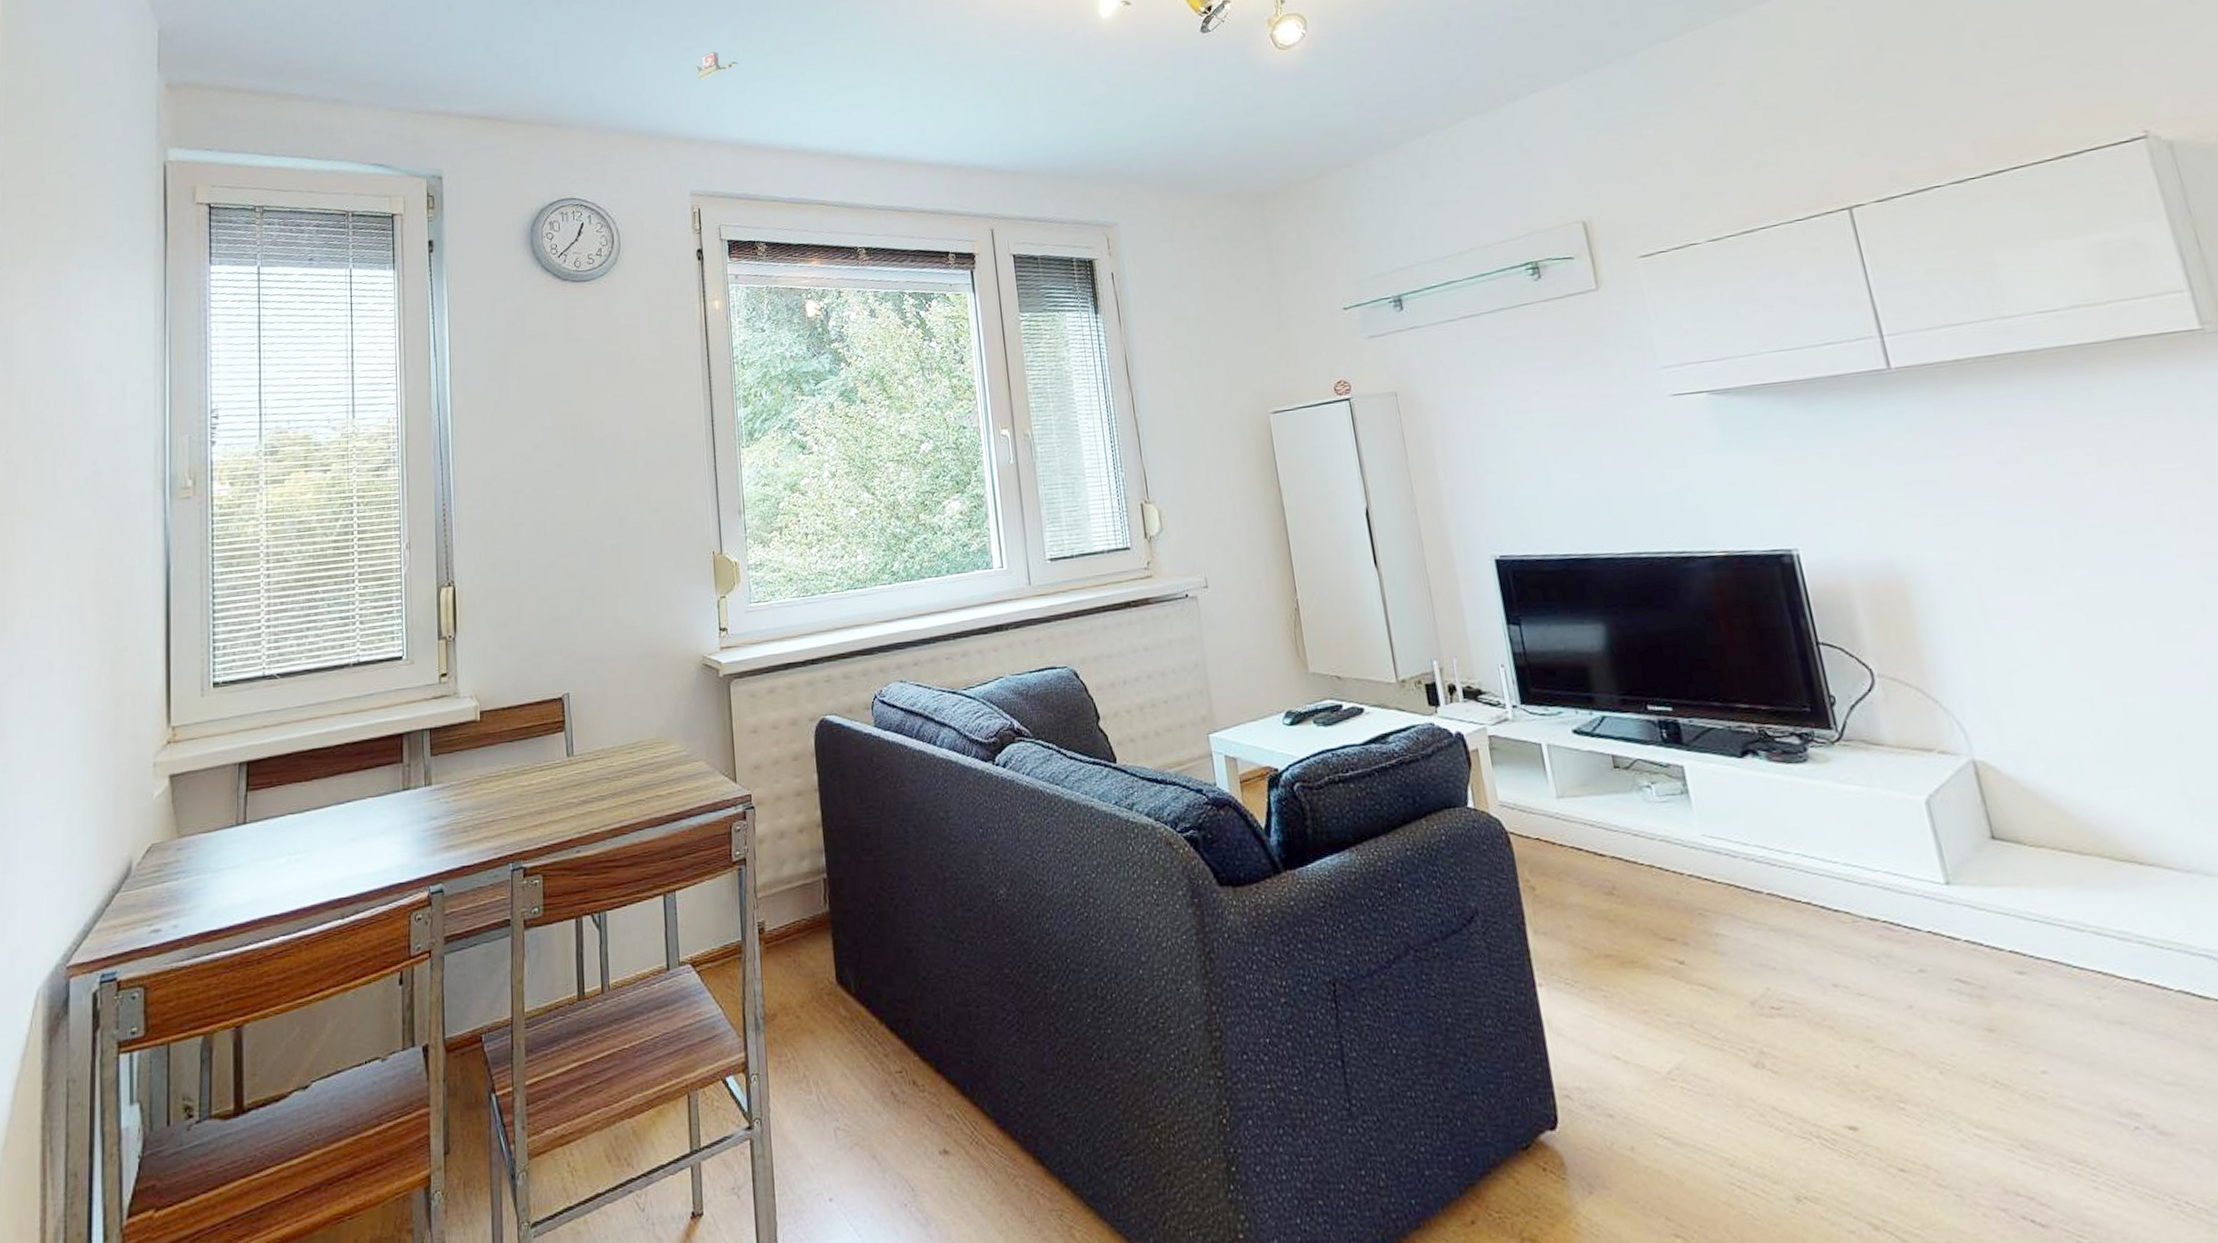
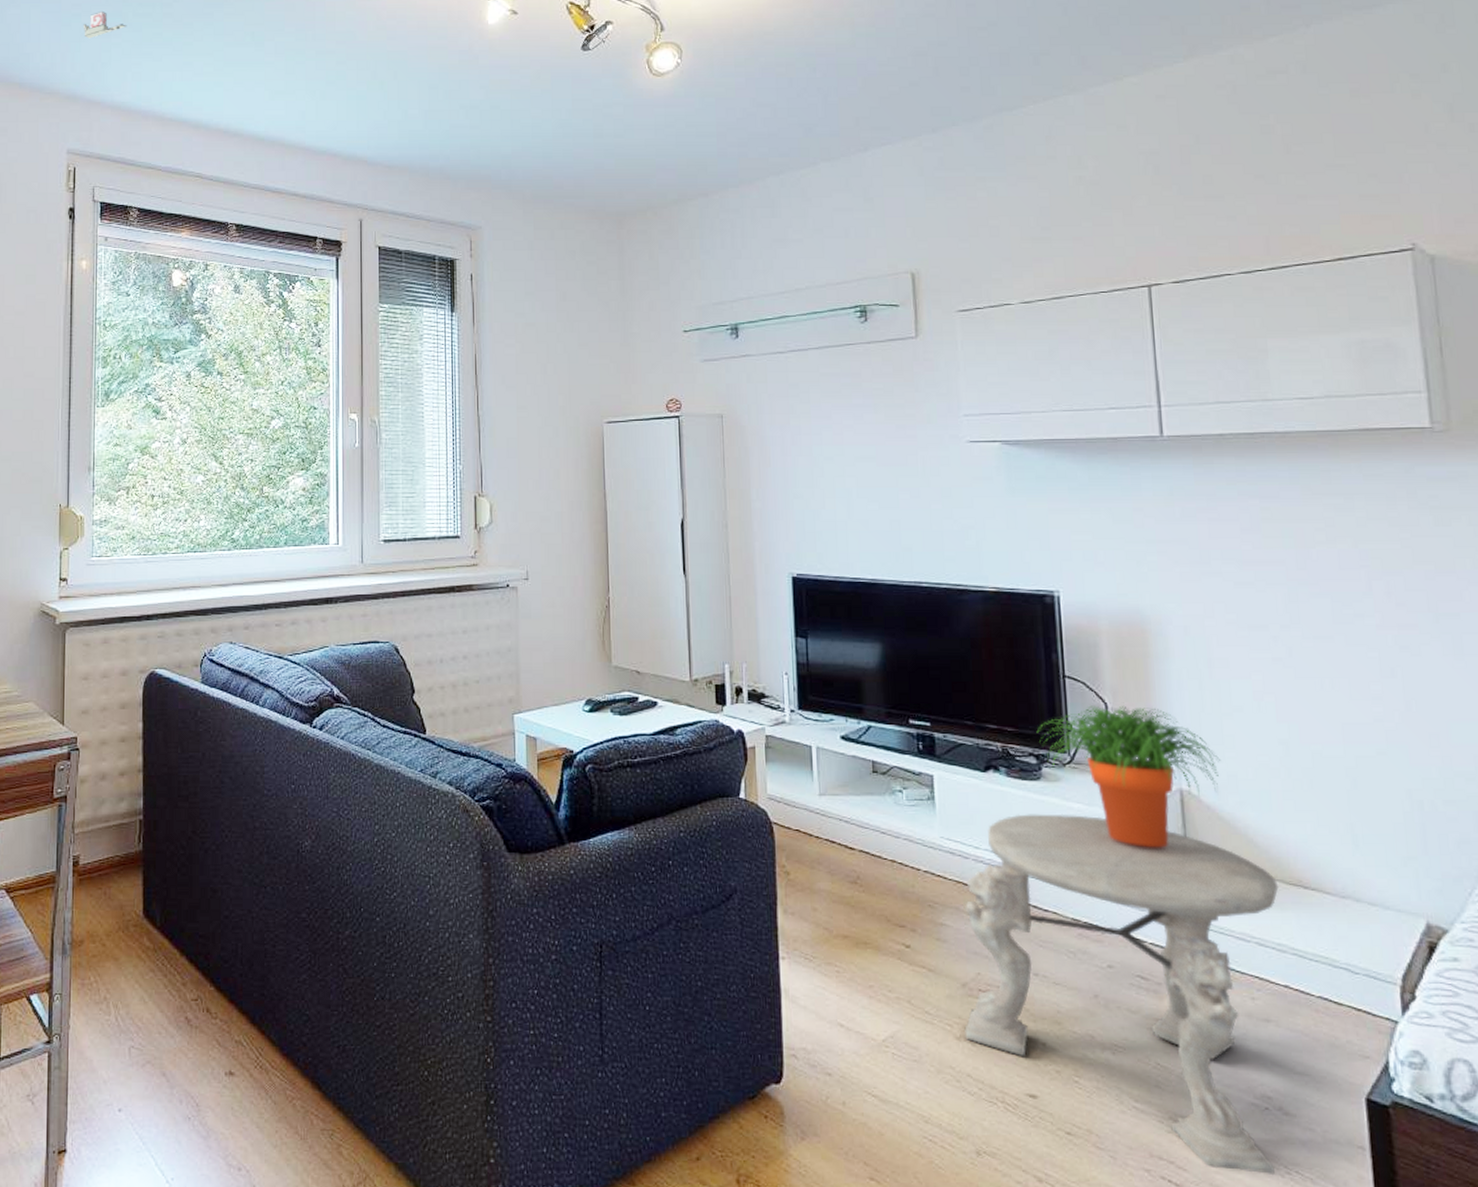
side table: none [1738,798,2160,1209] -> present [965,814,1279,1176]
potted plant: none [1794,670,2017,830] -> present [1036,705,1222,848]

